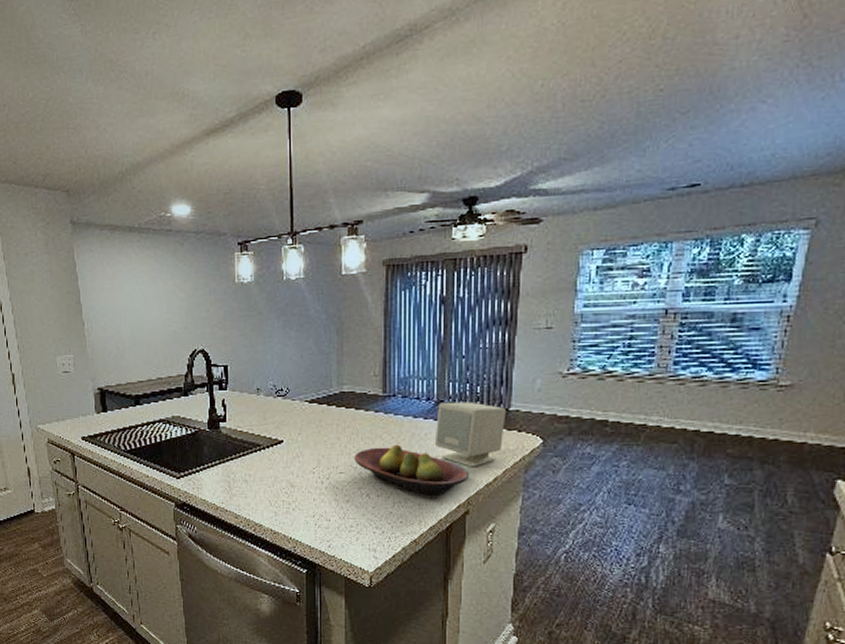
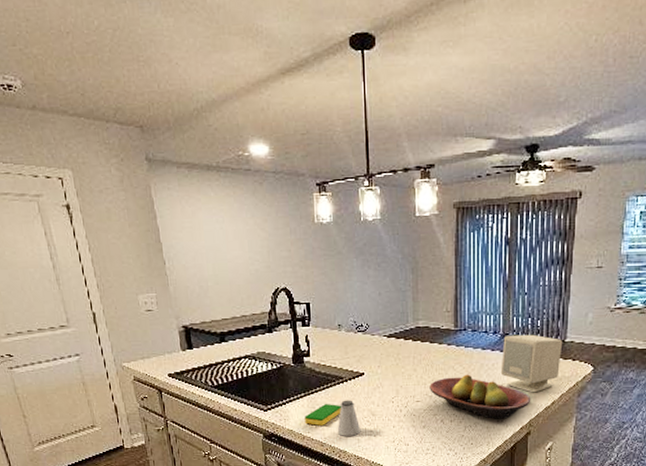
dish sponge: none [219,473,258,496] -> present [304,404,341,426]
saltshaker: none [253,469,279,508] -> present [337,400,361,436]

